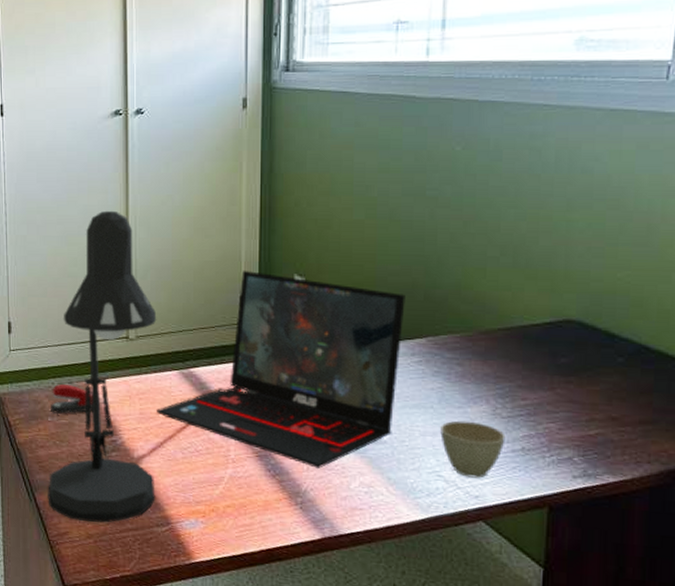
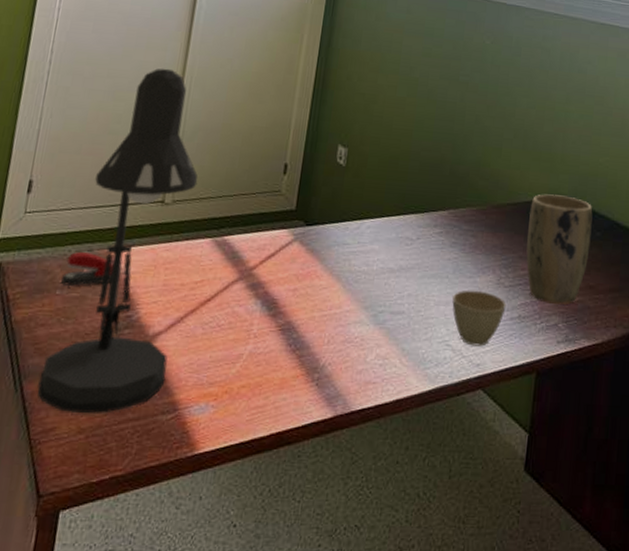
laptop: present [157,271,405,469] -> none [182,138,434,341]
plant pot: none [526,316,612,438] -> present [526,194,593,305]

